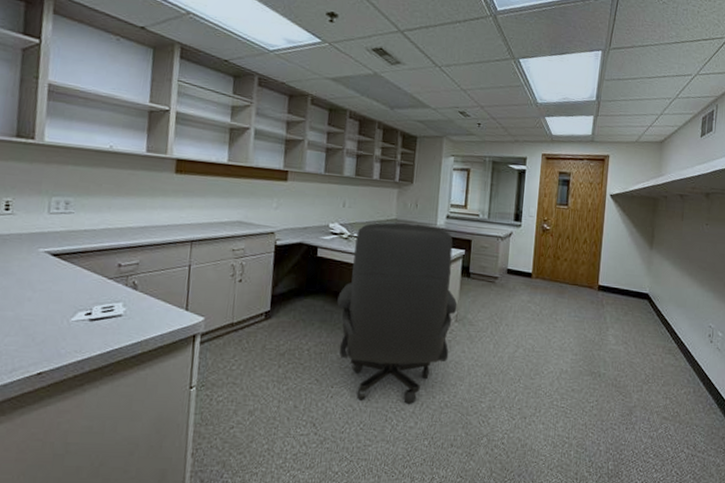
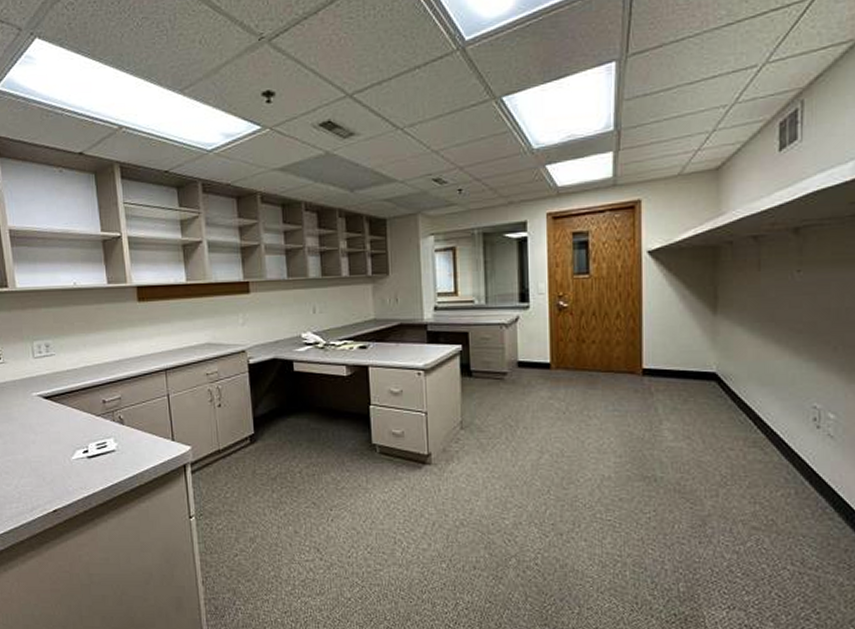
office chair: present [337,222,458,404] -> none [323,322,461,524]

